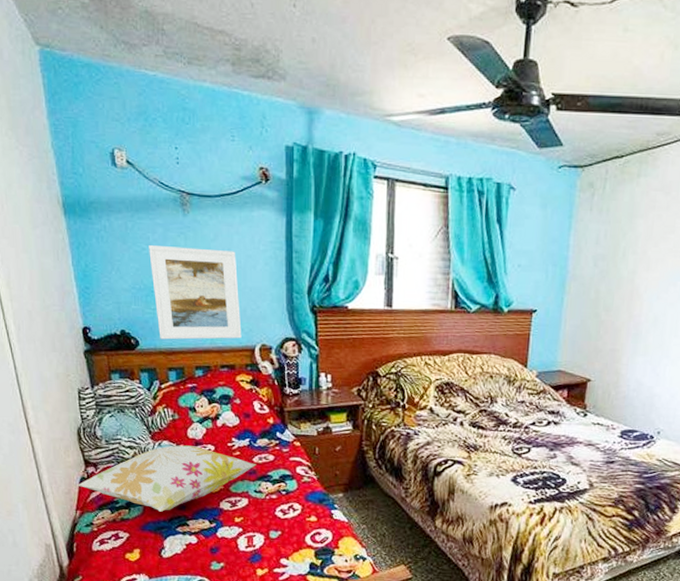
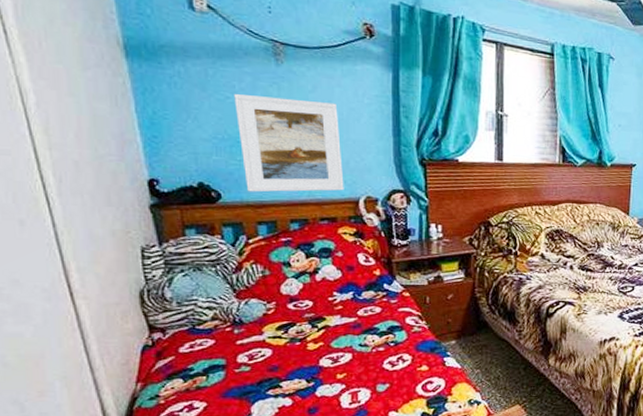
decorative pillow: present [76,445,257,512] -> none [136,302,362,375]

